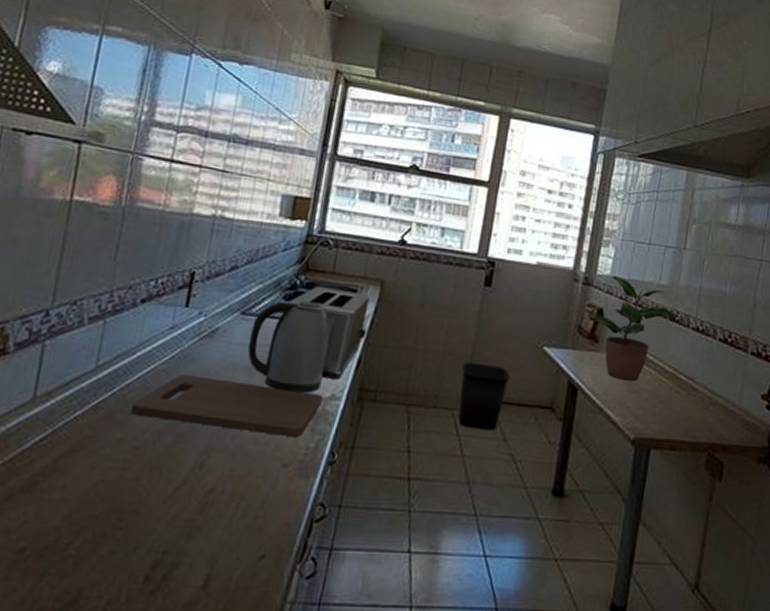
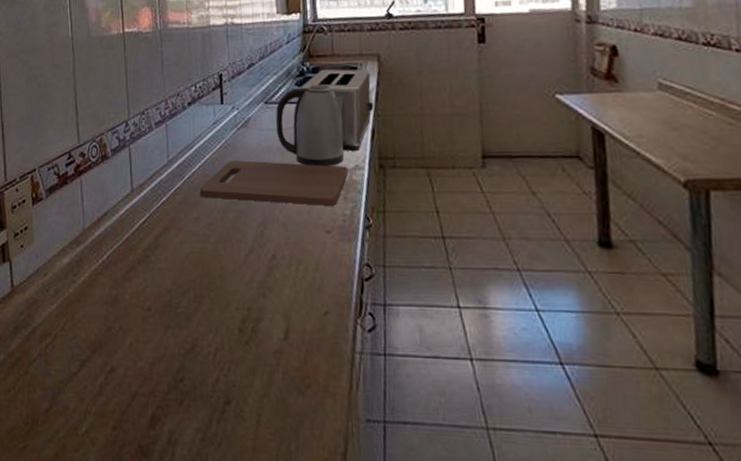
waste bin: present [459,362,510,430] -> none [473,119,526,185]
potted plant: present [589,276,678,381] -> none [601,8,713,119]

